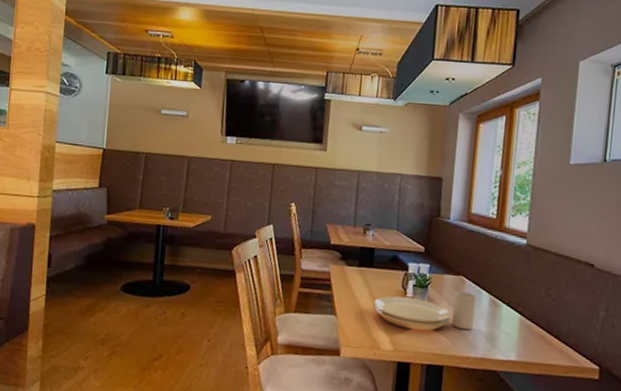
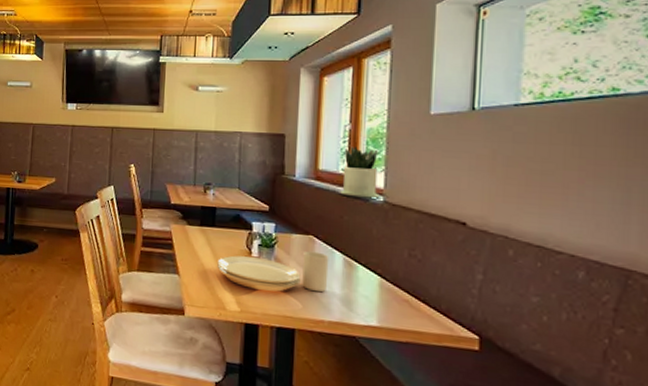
planter: none [489,191,525,242] -> present [340,146,380,199]

